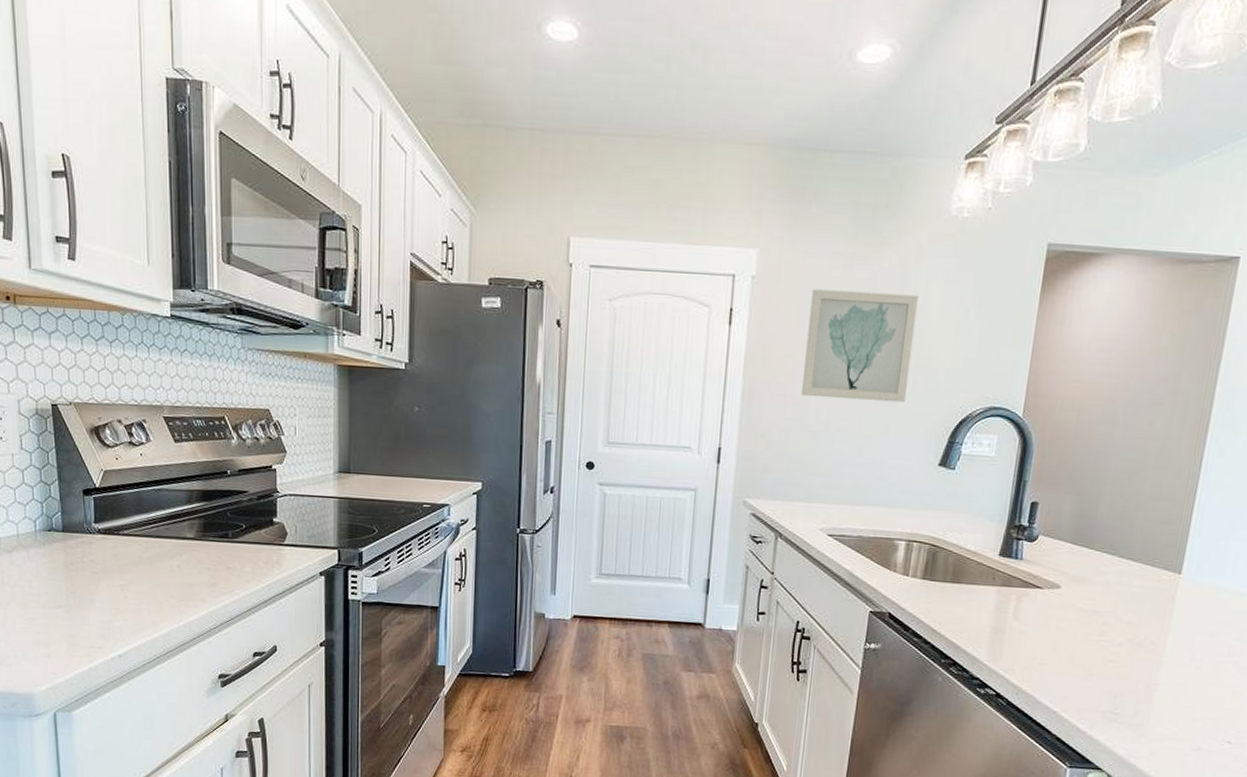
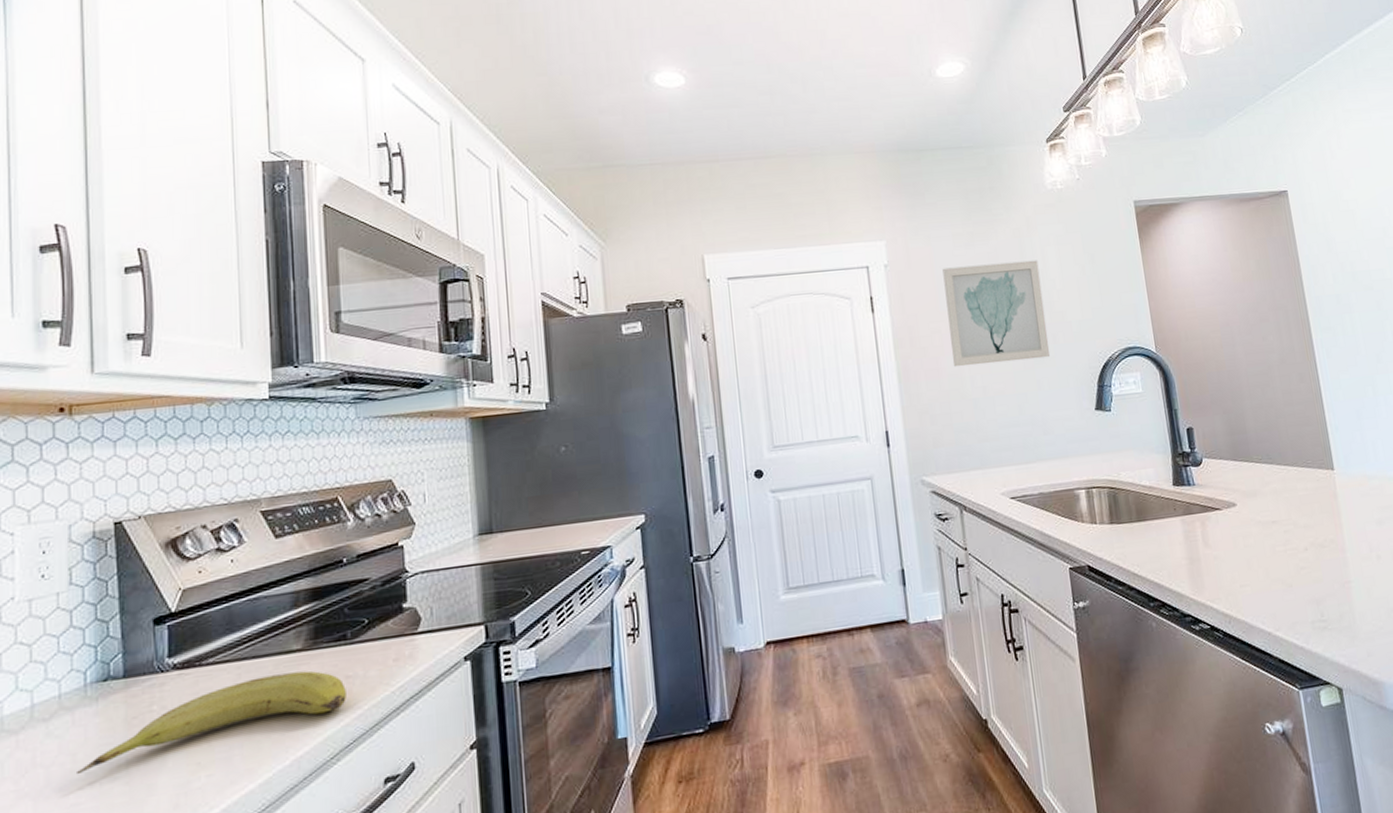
fruit: none [31,553,227,597] -> present [75,670,346,775]

